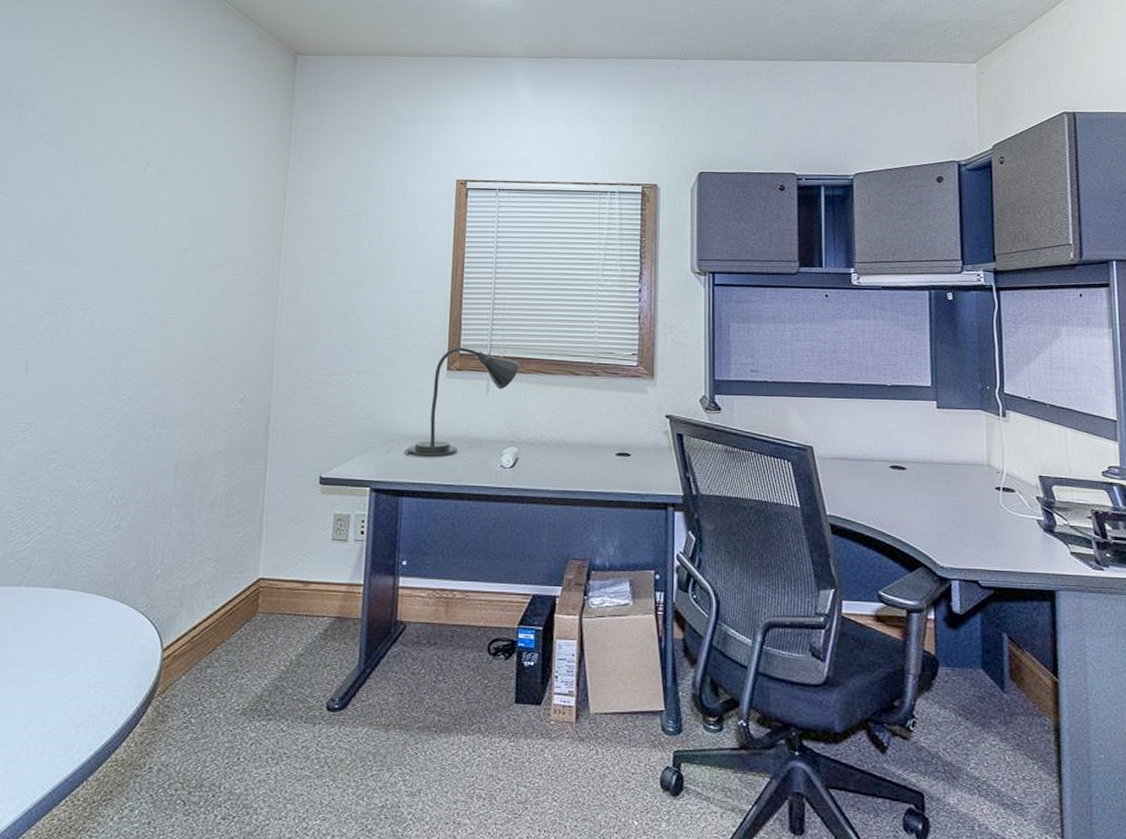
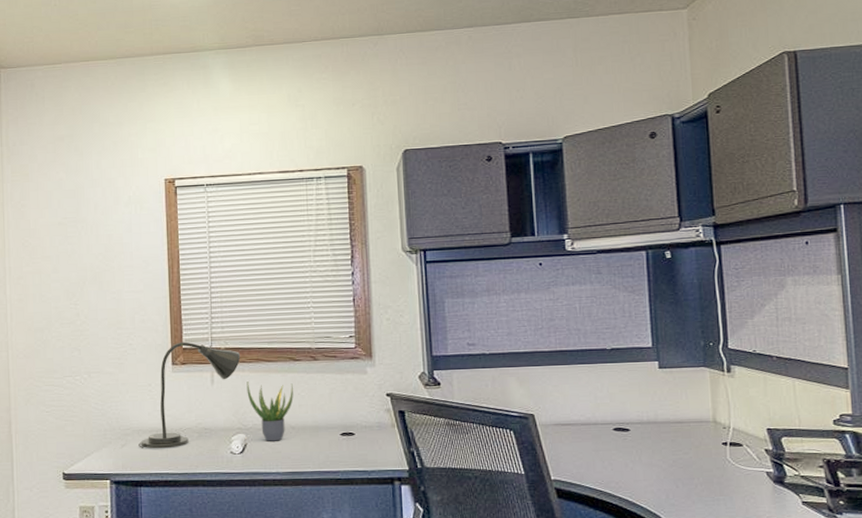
potted plant: none [523,393,571,457] -> present [246,381,293,441]

